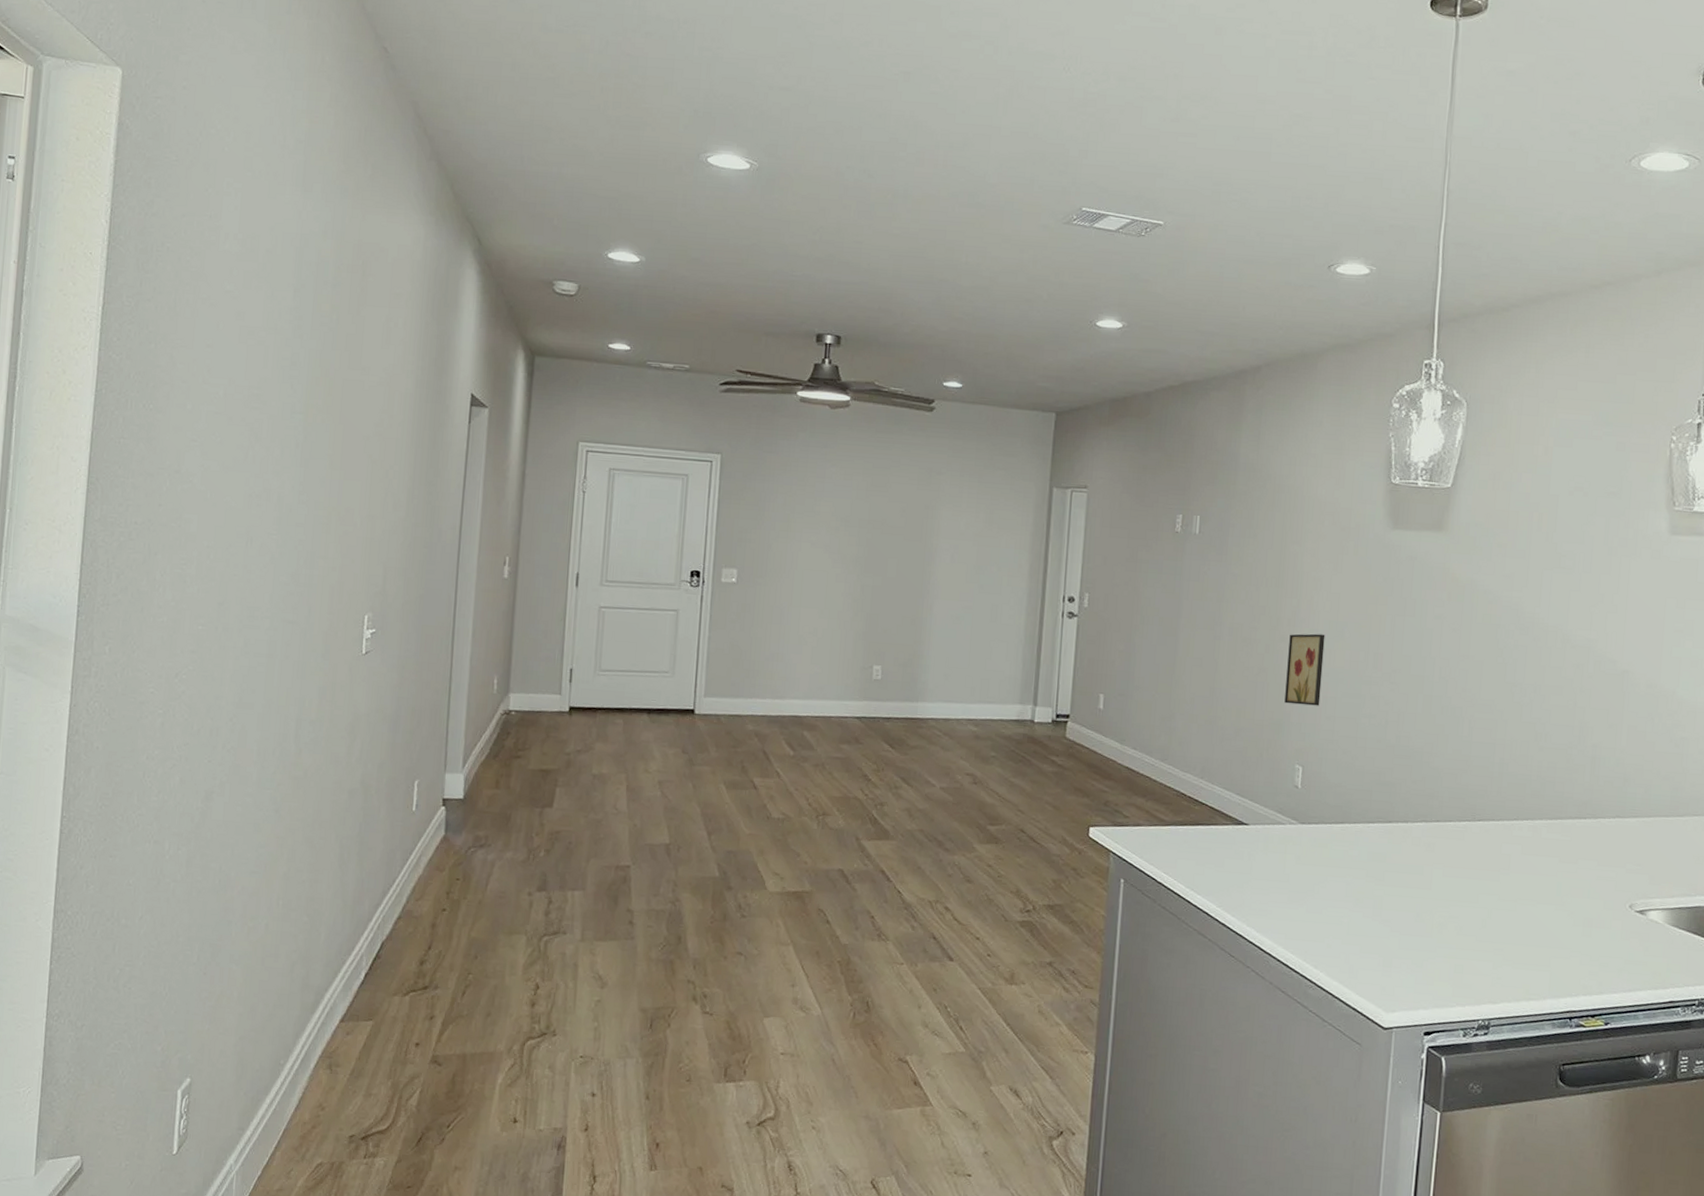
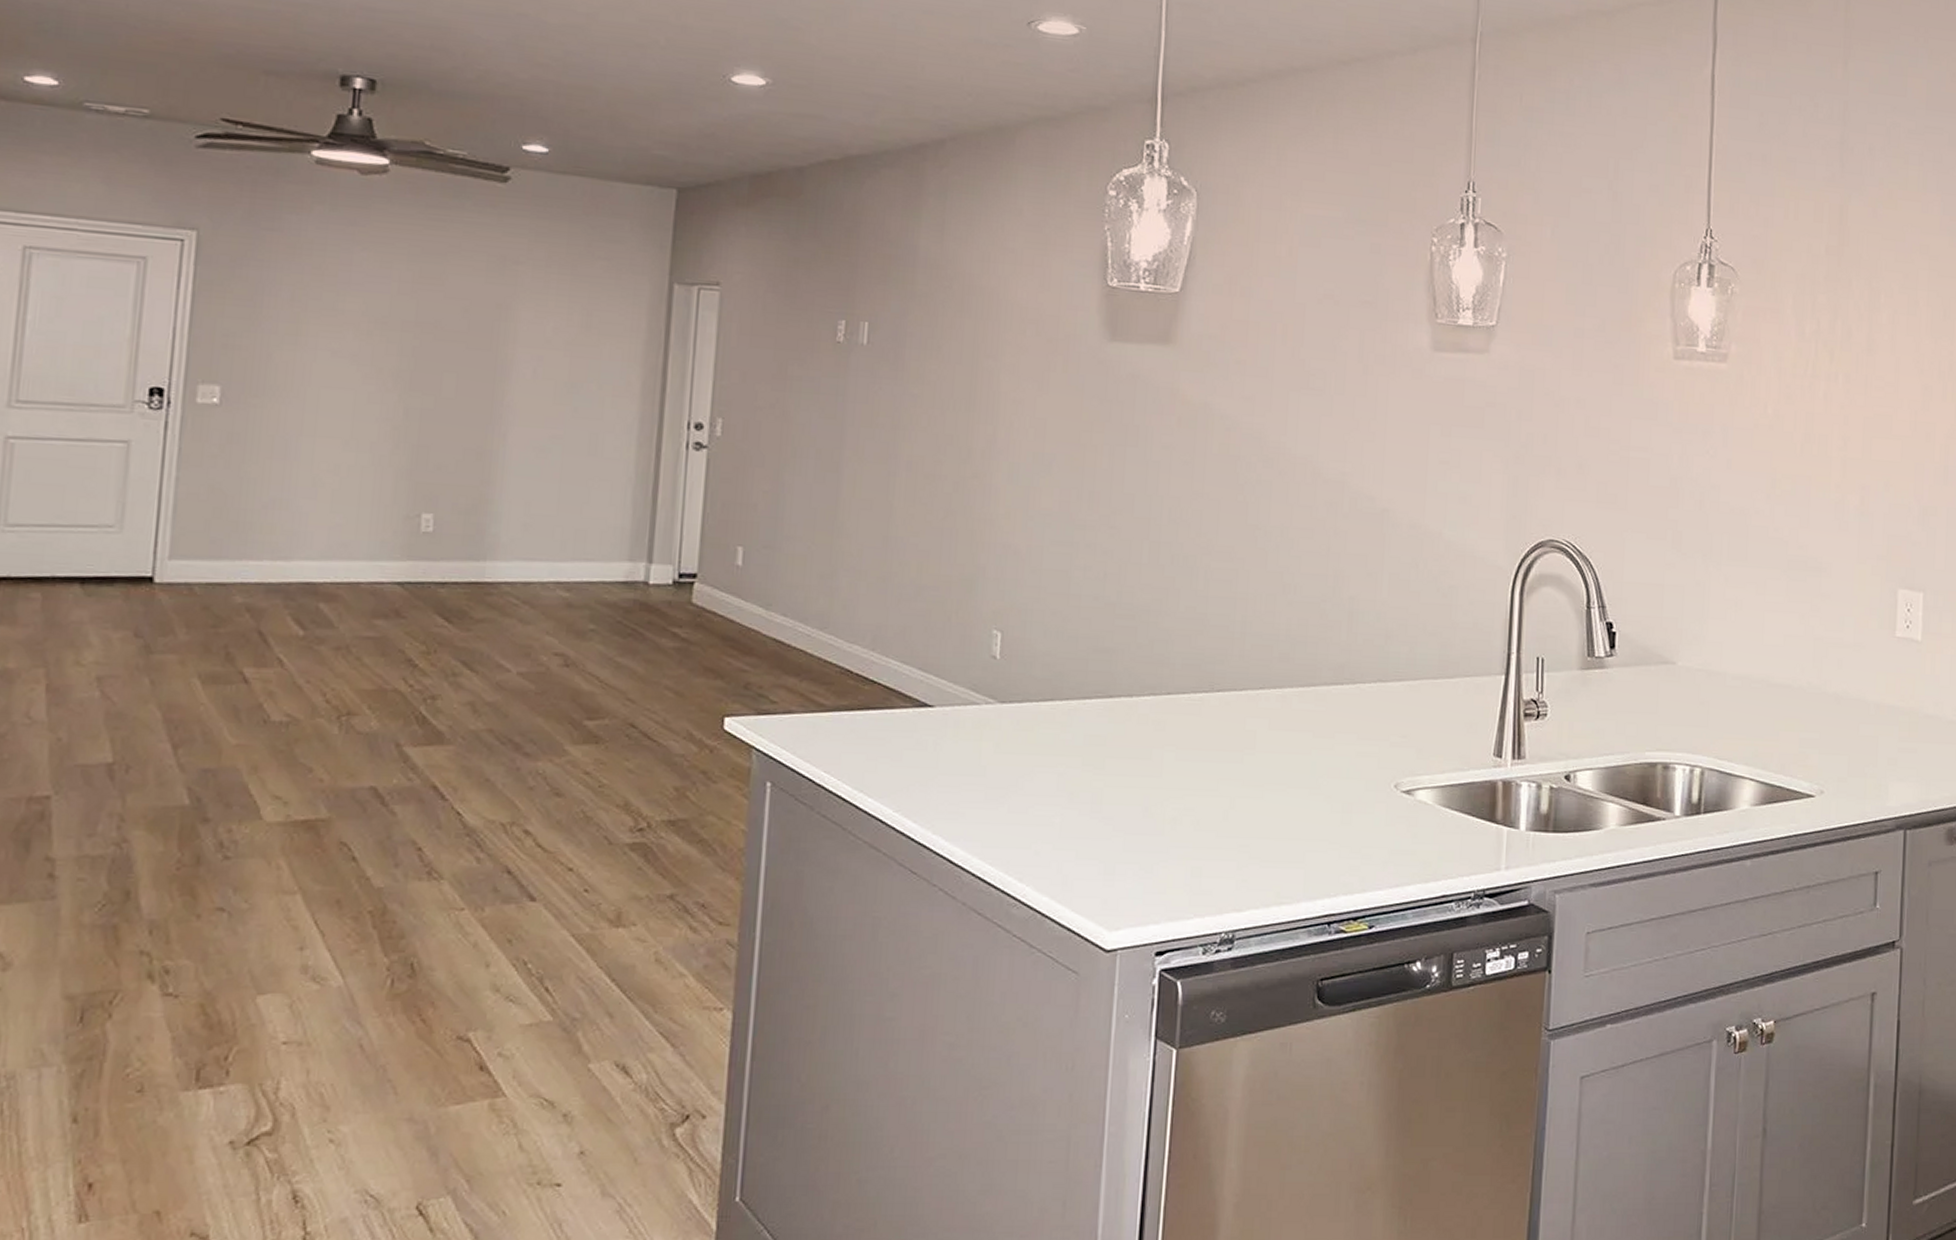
wall art: present [1284,633,1325,706] -> none [978,468,1029,557]

